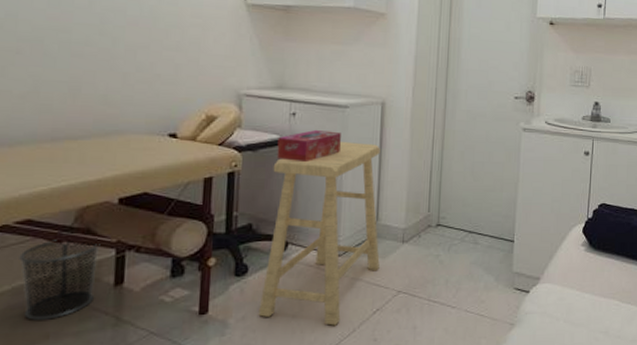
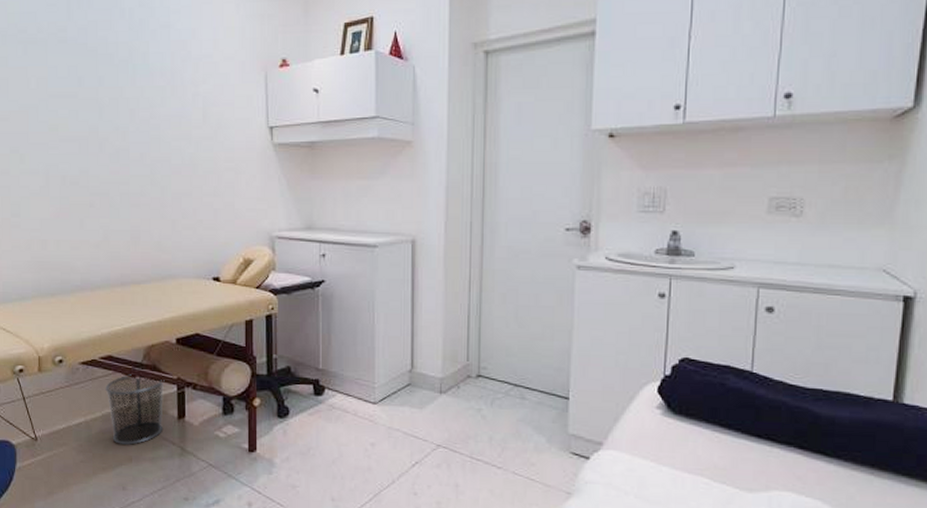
stool: present [258,142,380,326] -> none [301,284,417,475]
tissue box: present [276,130,341,163] -> none [309,272,371,306]

